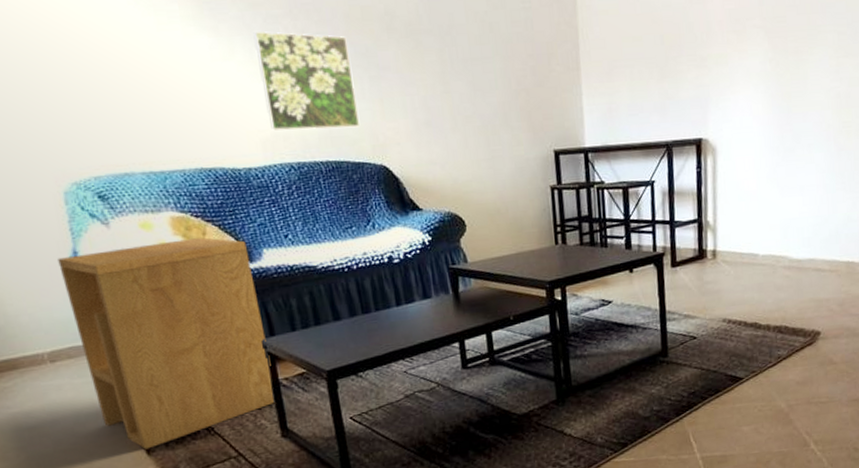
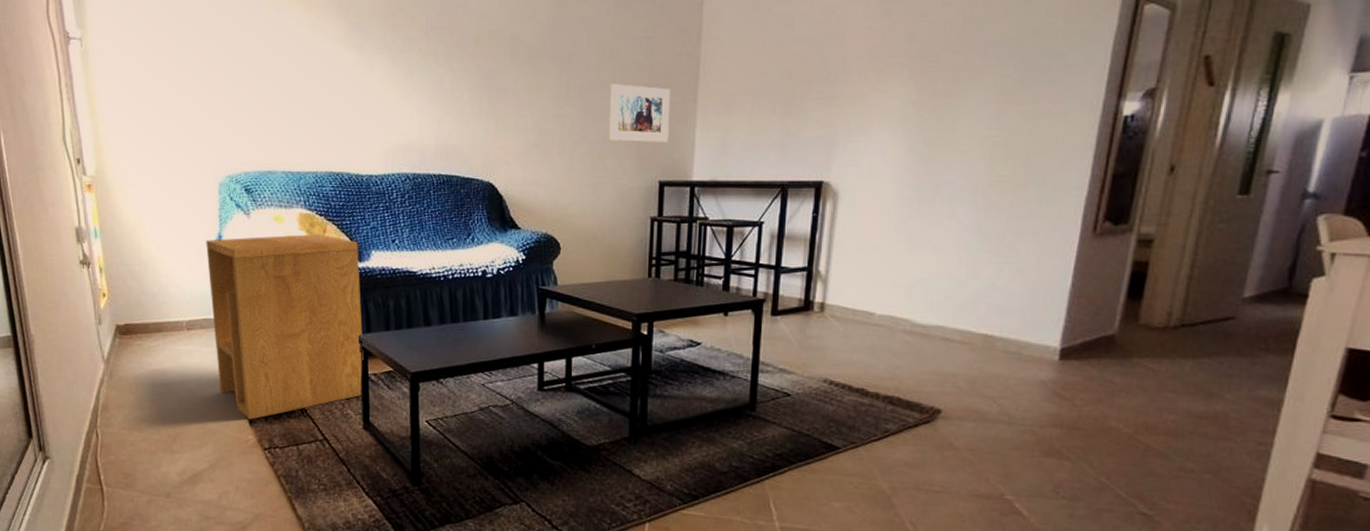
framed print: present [253,31,361,131] -> none [391,50,474,145]
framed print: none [493,56,558,114] -> present [608,84,670,142]

